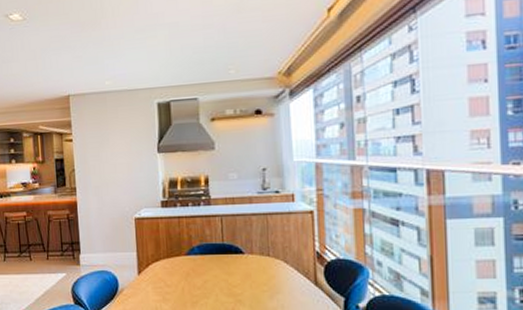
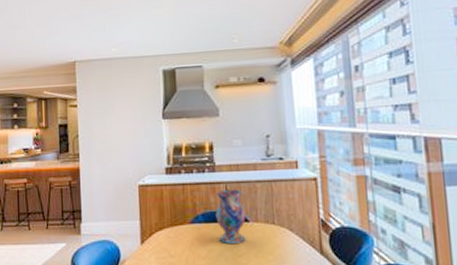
vase: none [211,222,241,274] -> present [215,189,246,243]

